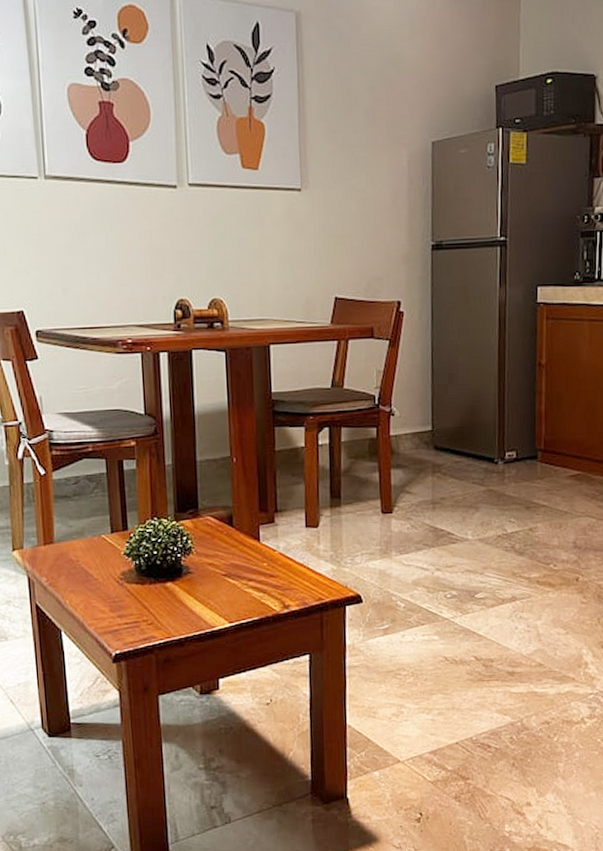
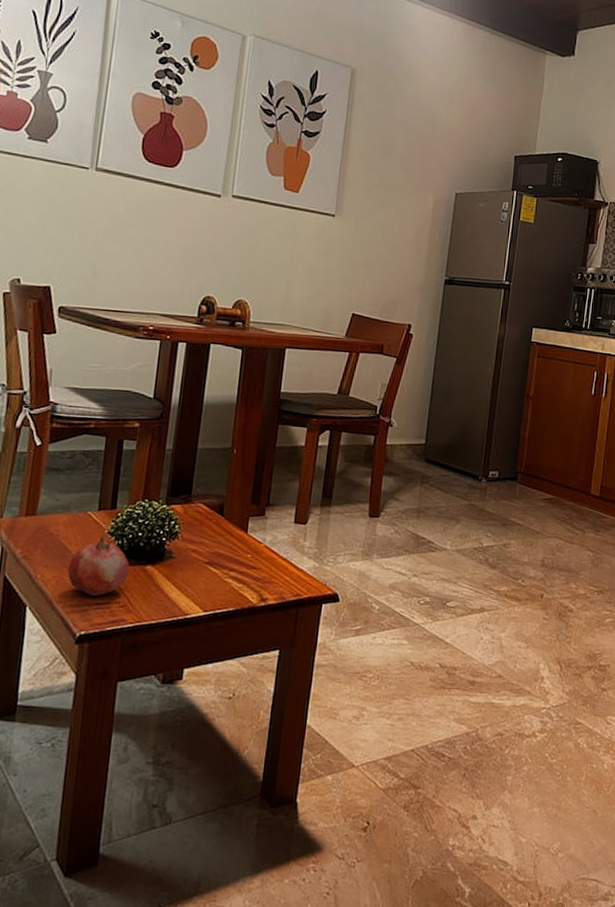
fruit: none [93,556,151,616] -> present [67,535,130,596]

